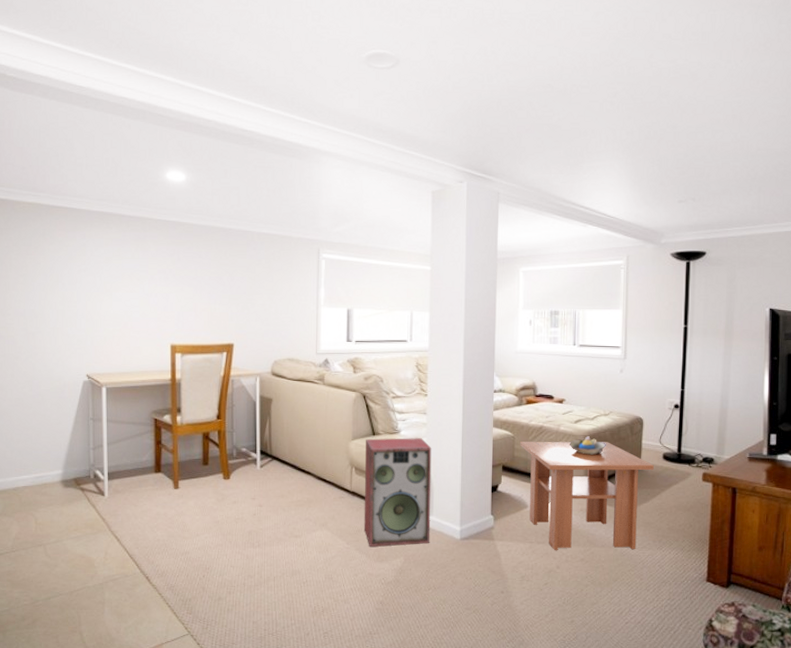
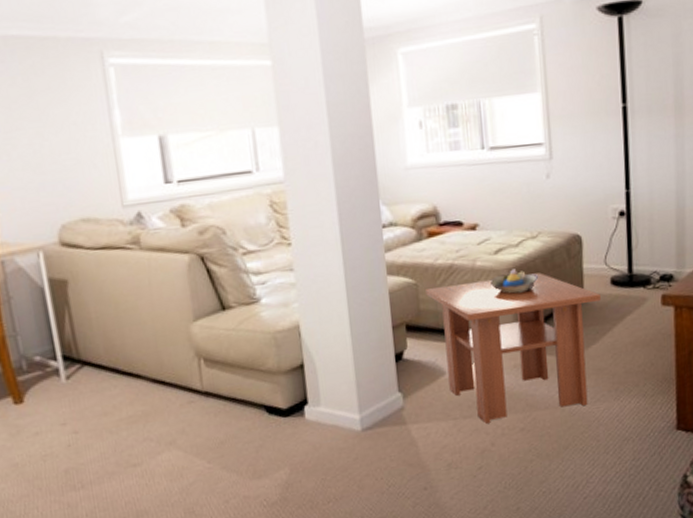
speaker: present [363,438,432,547] -> none [213,304,322,461]

